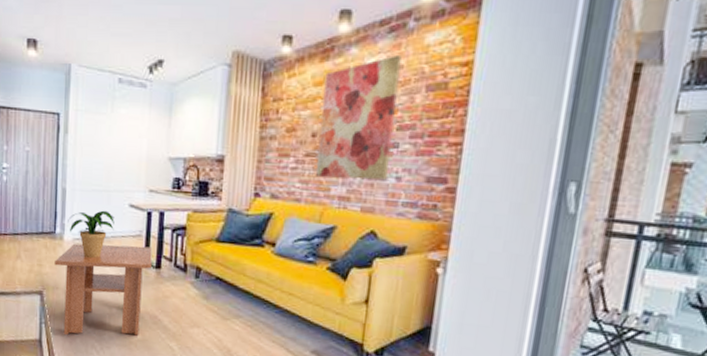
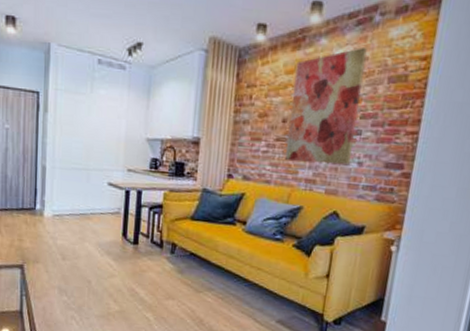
coffee table: present [54,243,153,336] -> none [35,219,130,307]
potted plant: present [68,210,115,258] -> none [48,188,94,234]

